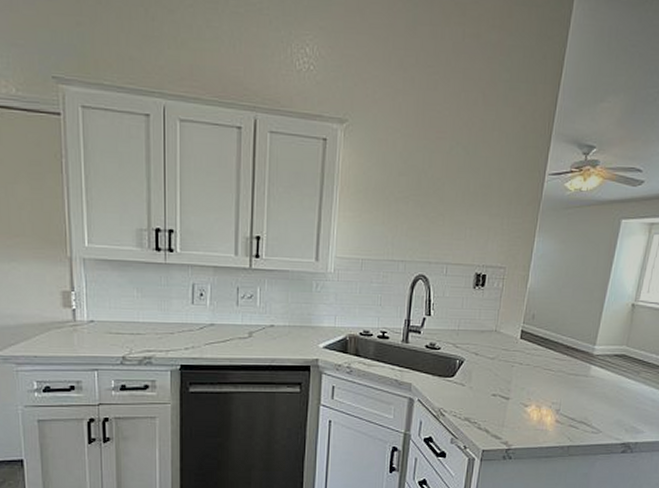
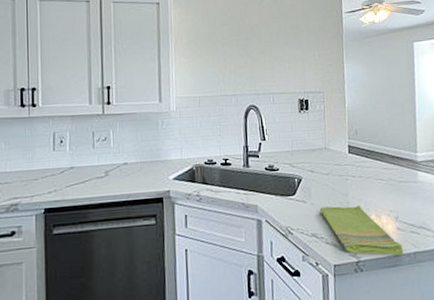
dish towel: none [477,392,558,448] -> present [319,205,404,256]

